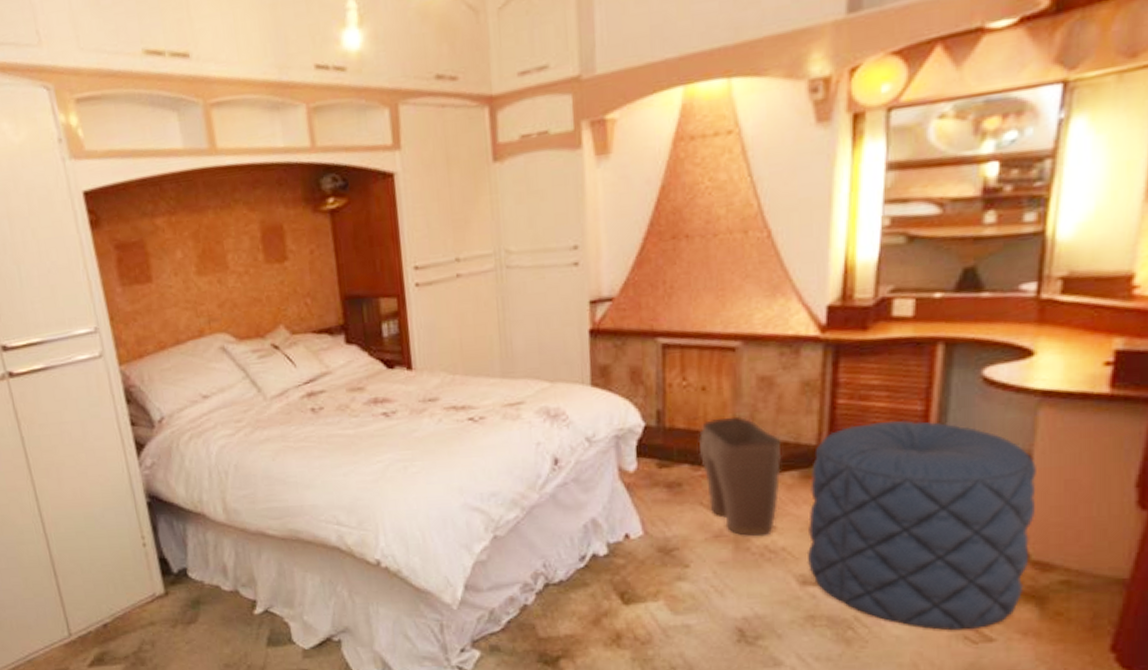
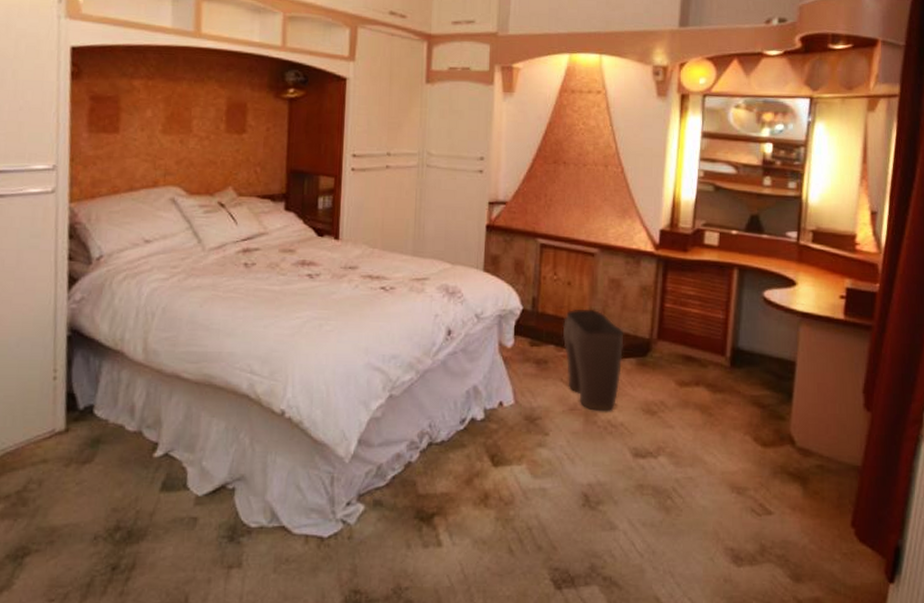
pouf: present [806,419,1036,631] -> none [639,324,799,504]

